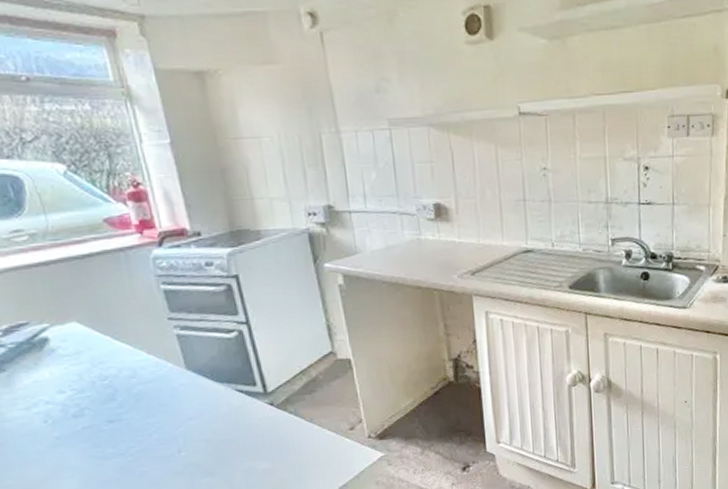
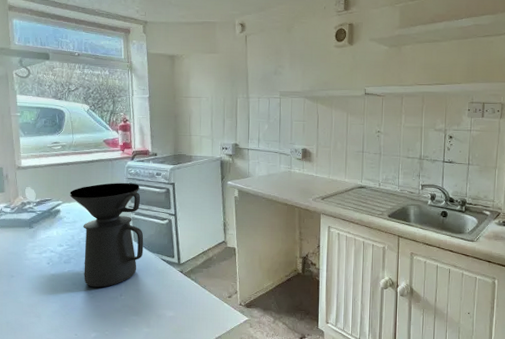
coffee maker: none [59,282,205,447] -> present [70,183,144,288]

